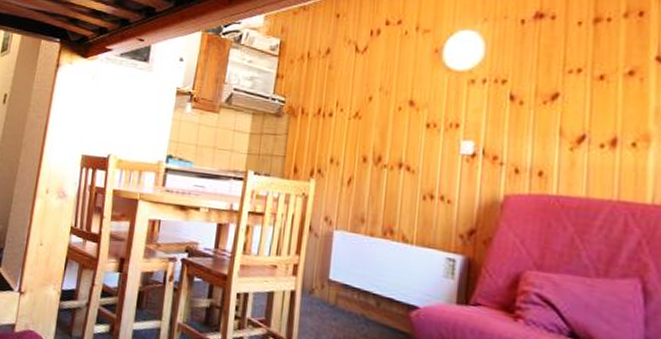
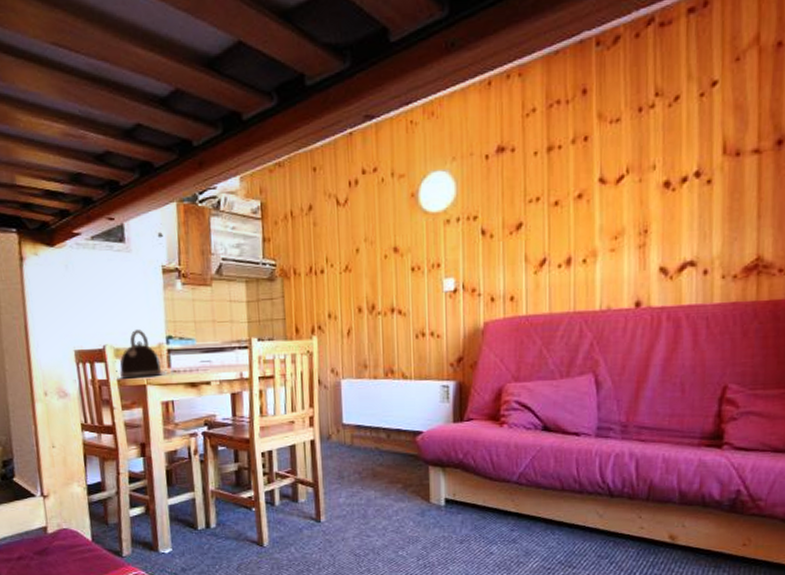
kettle: none [116,144,156,193] -> present [119,330,162,379]

